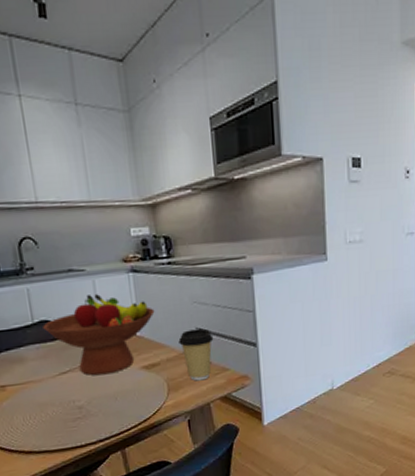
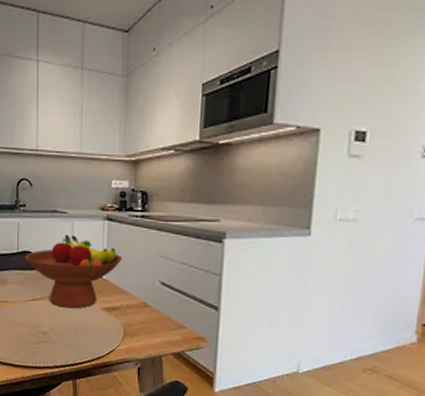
coffee cup: present [178,328,214,381] -> none [140,282,175,333]

